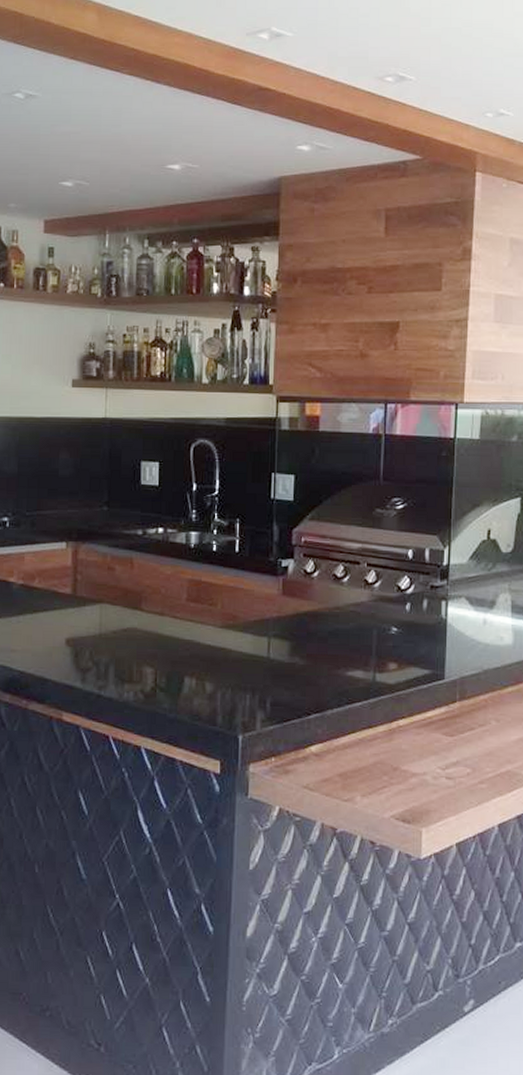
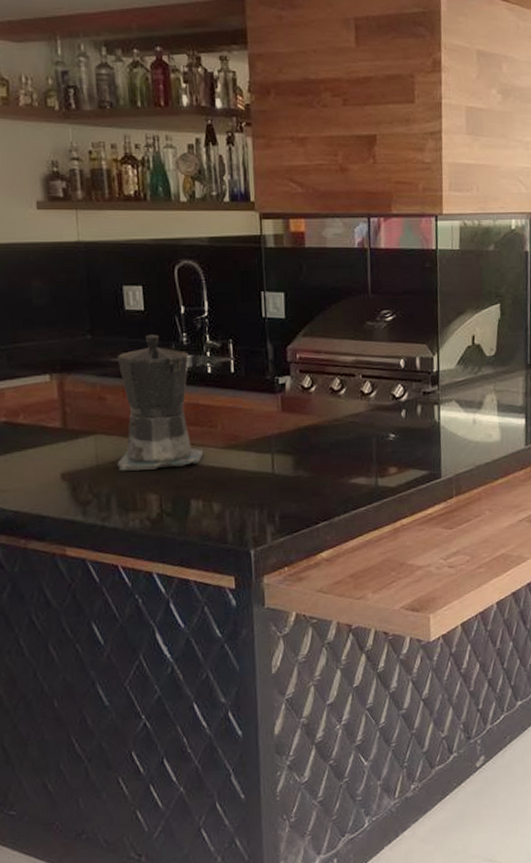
coffee maker: none [118,509,202,643] -> present [117,334,204,471]

